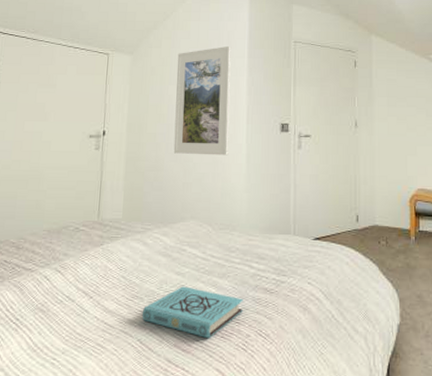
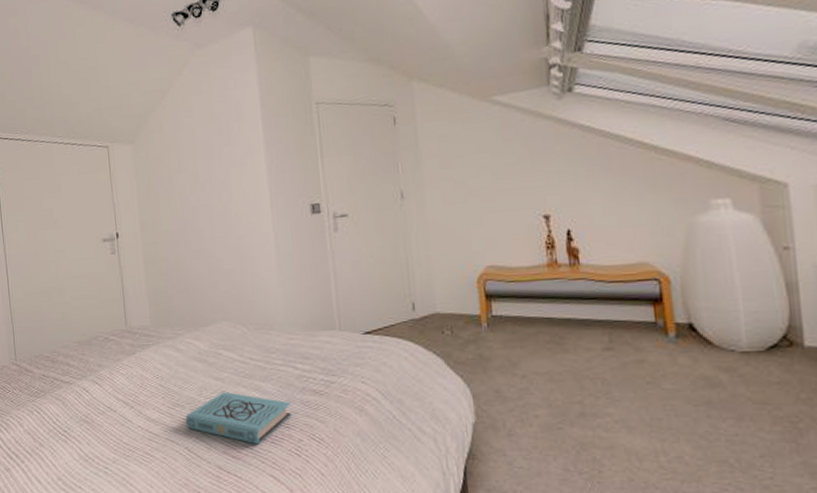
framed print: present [173,45,231,156] -> none [182,118,255,251]

